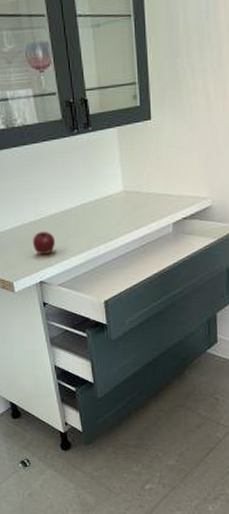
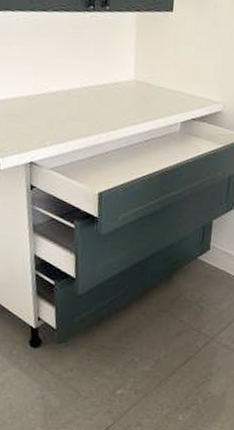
apple: present [33,231,55,254] -> none [28,107,53,134]

